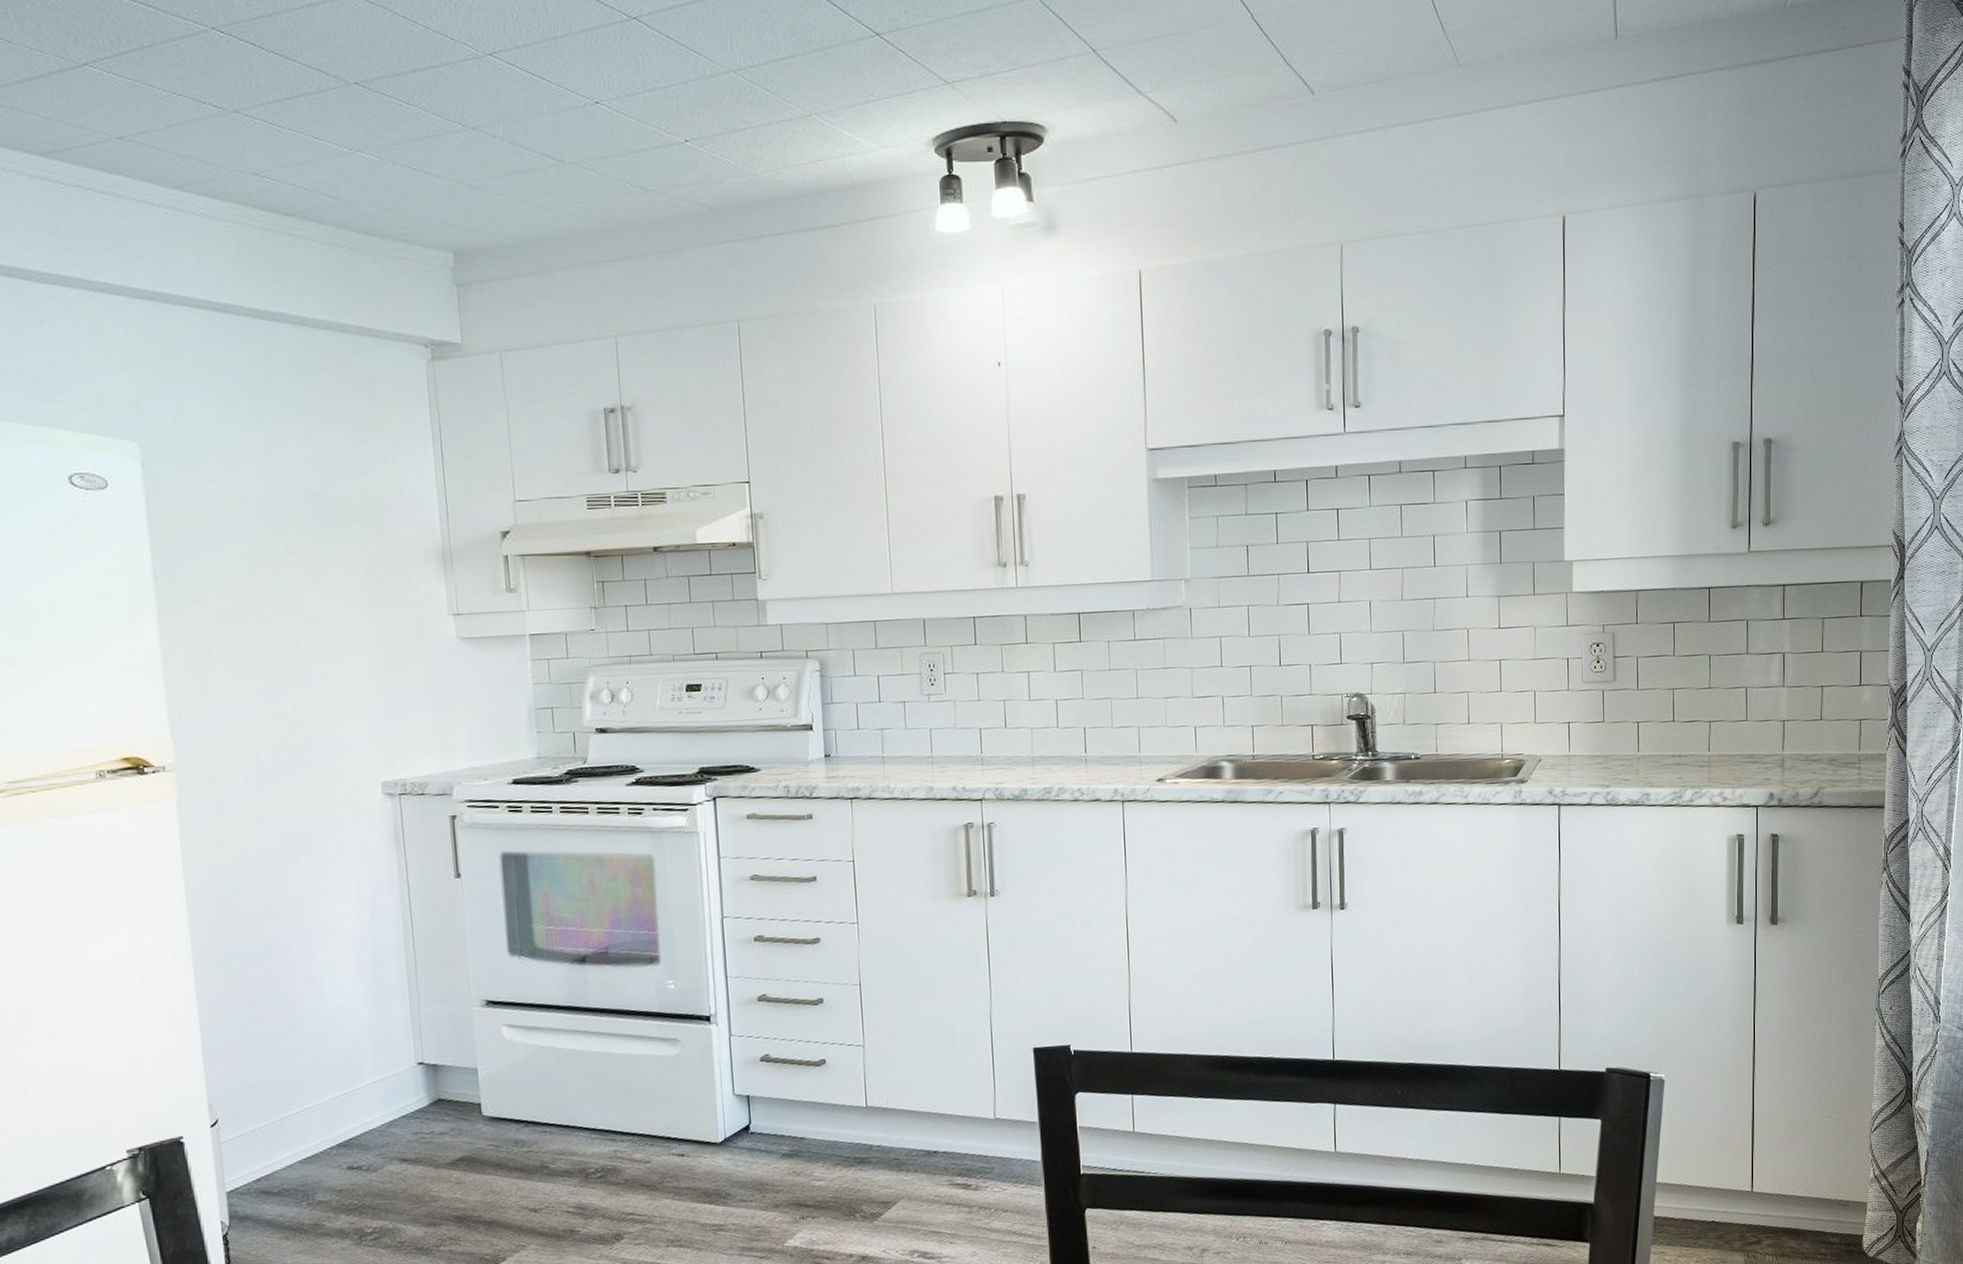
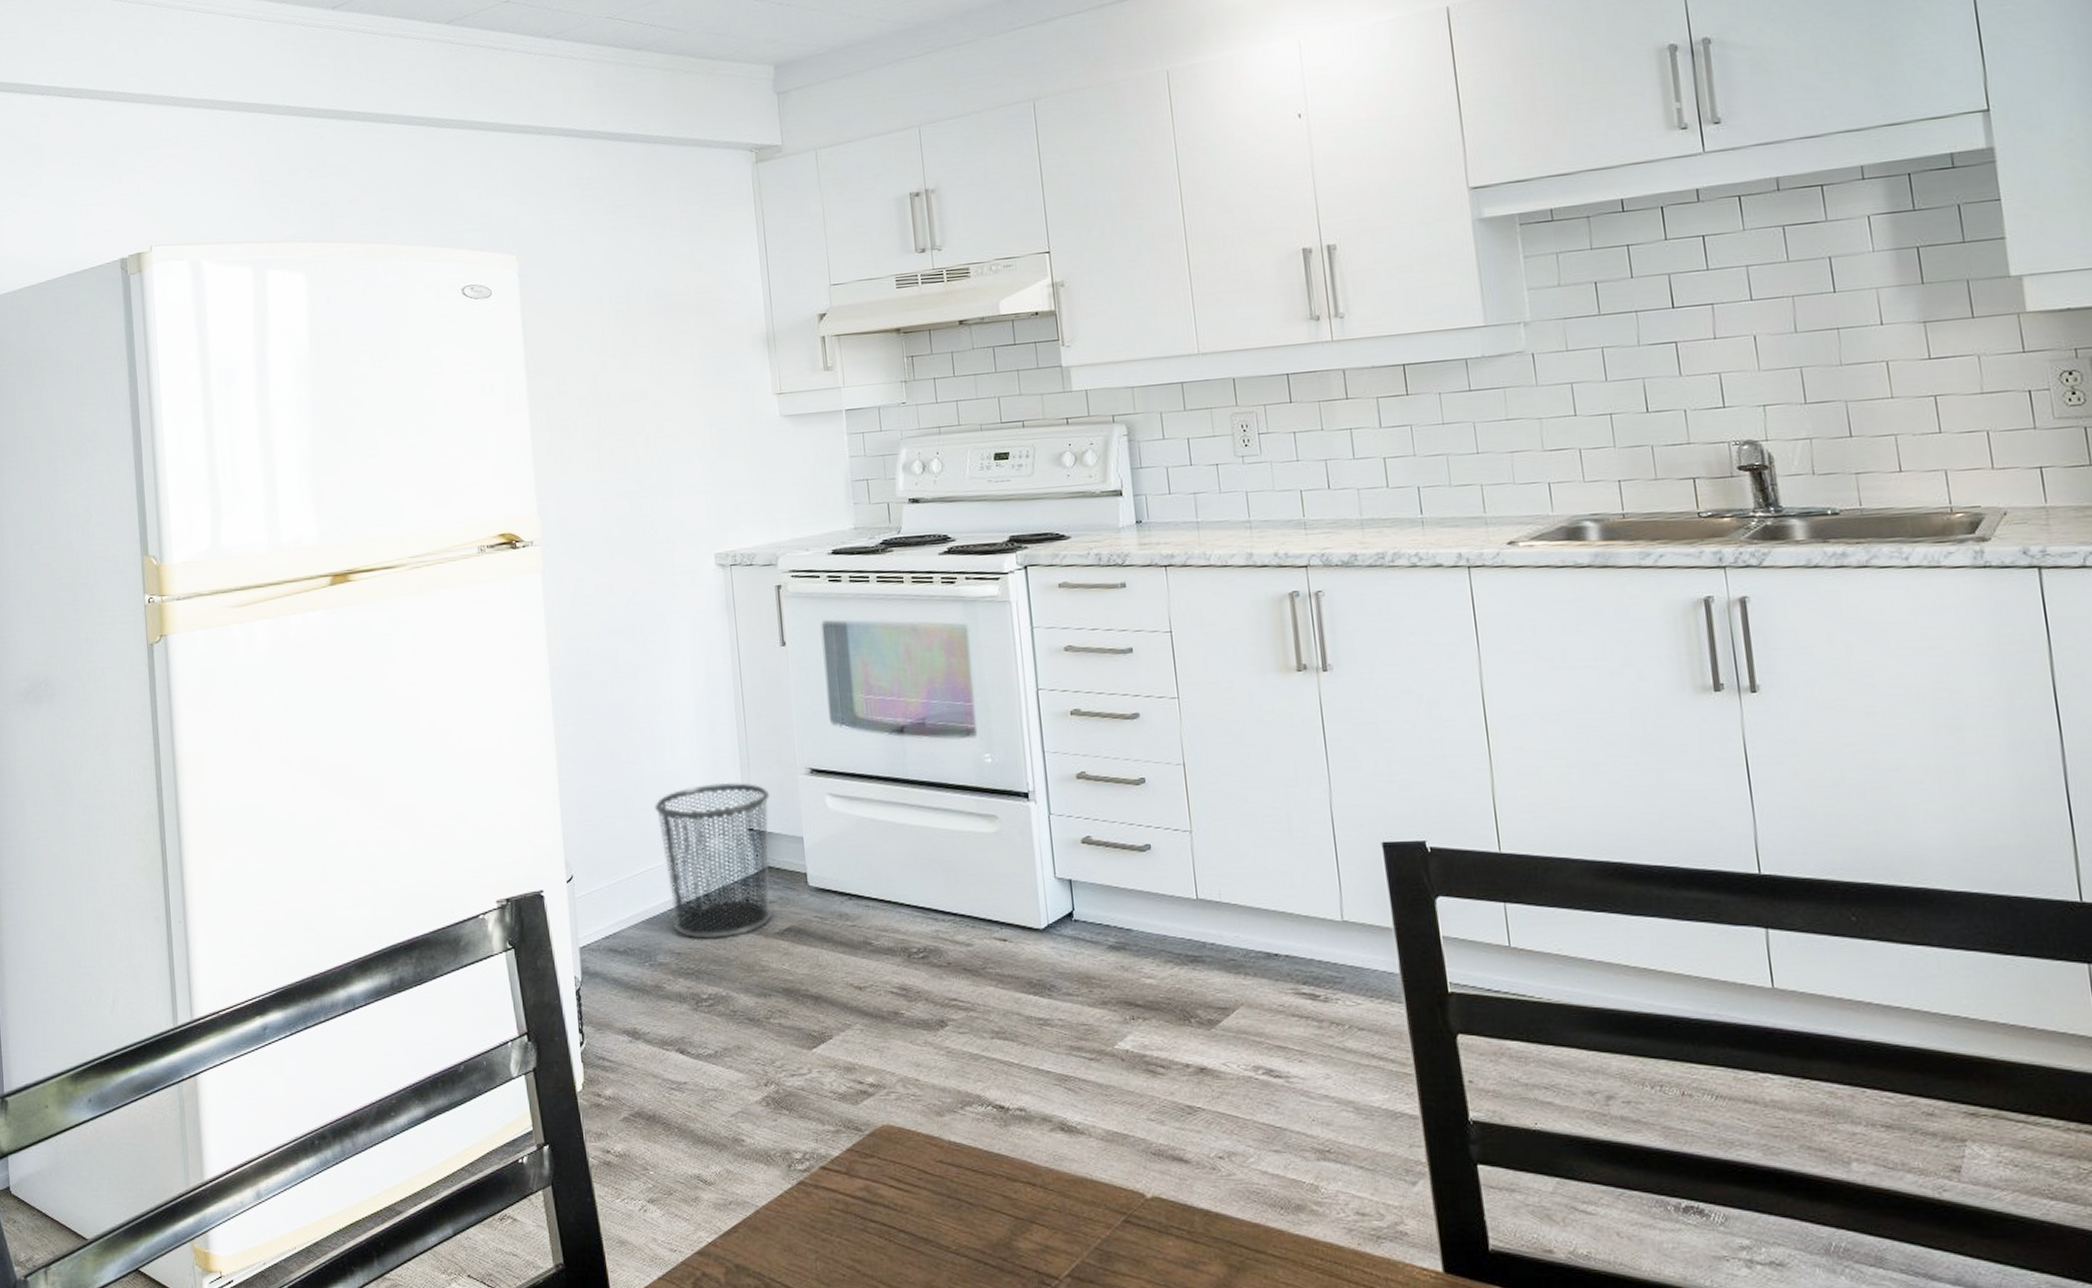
trash can: none [313,1017,443,1175] -> present [655,782,772,940]

